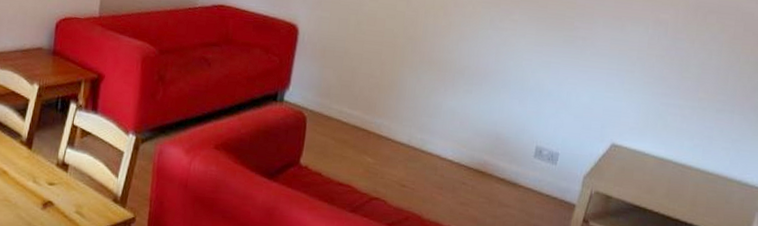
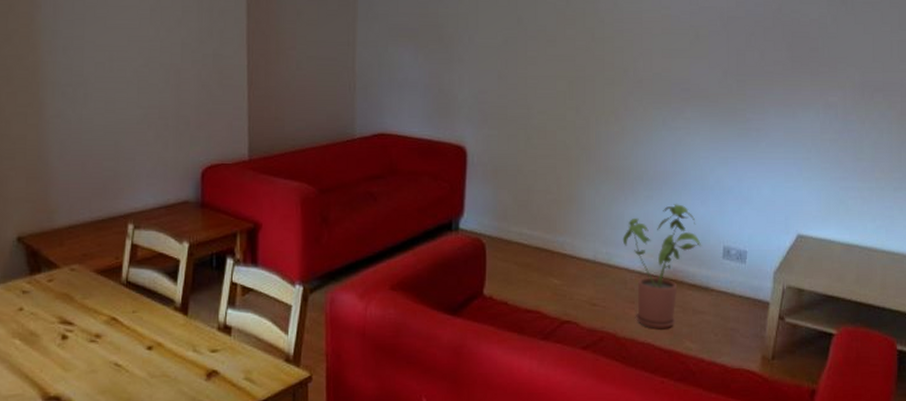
house plant: none [437,99,515,217] -> present [622,203,702,330]

